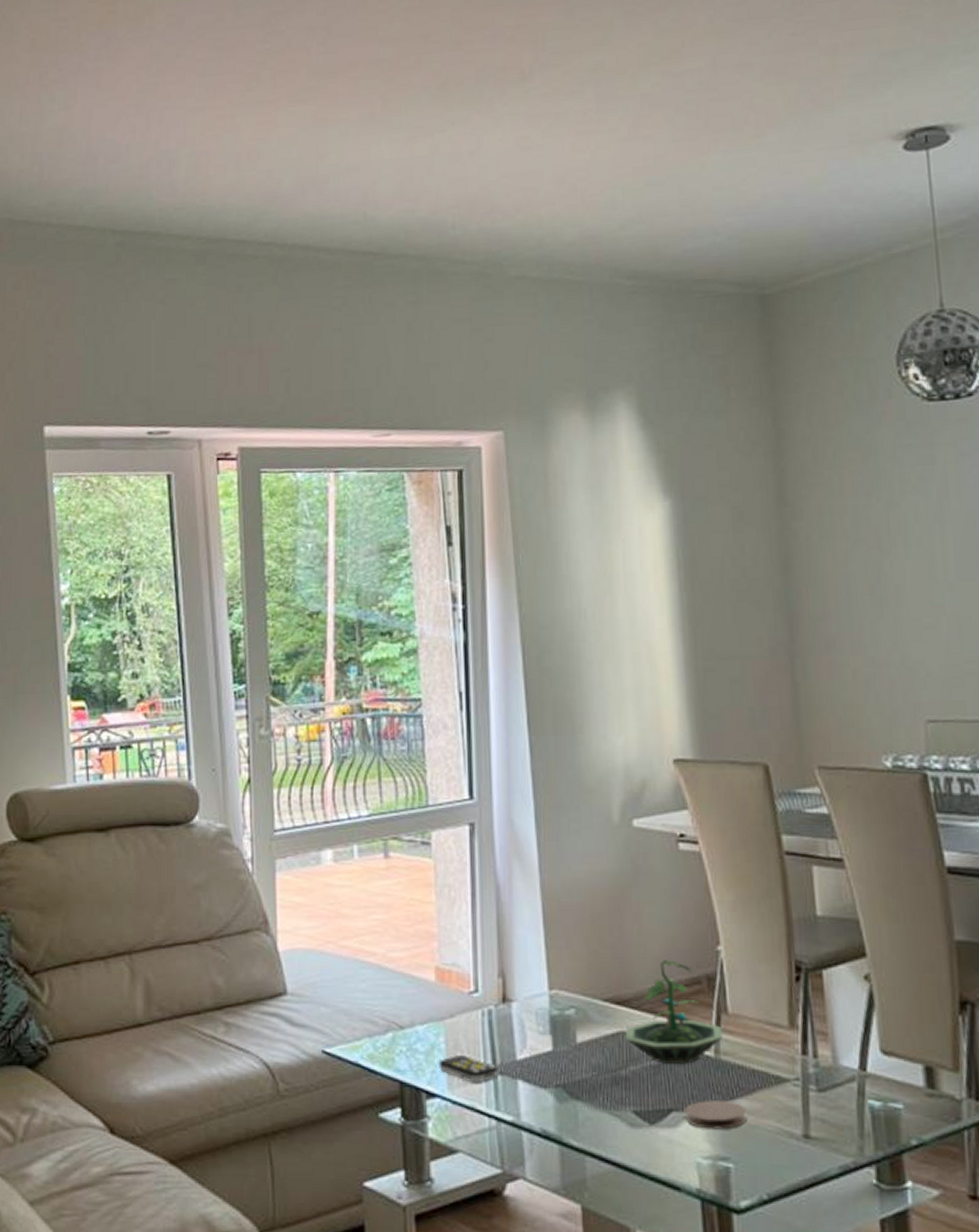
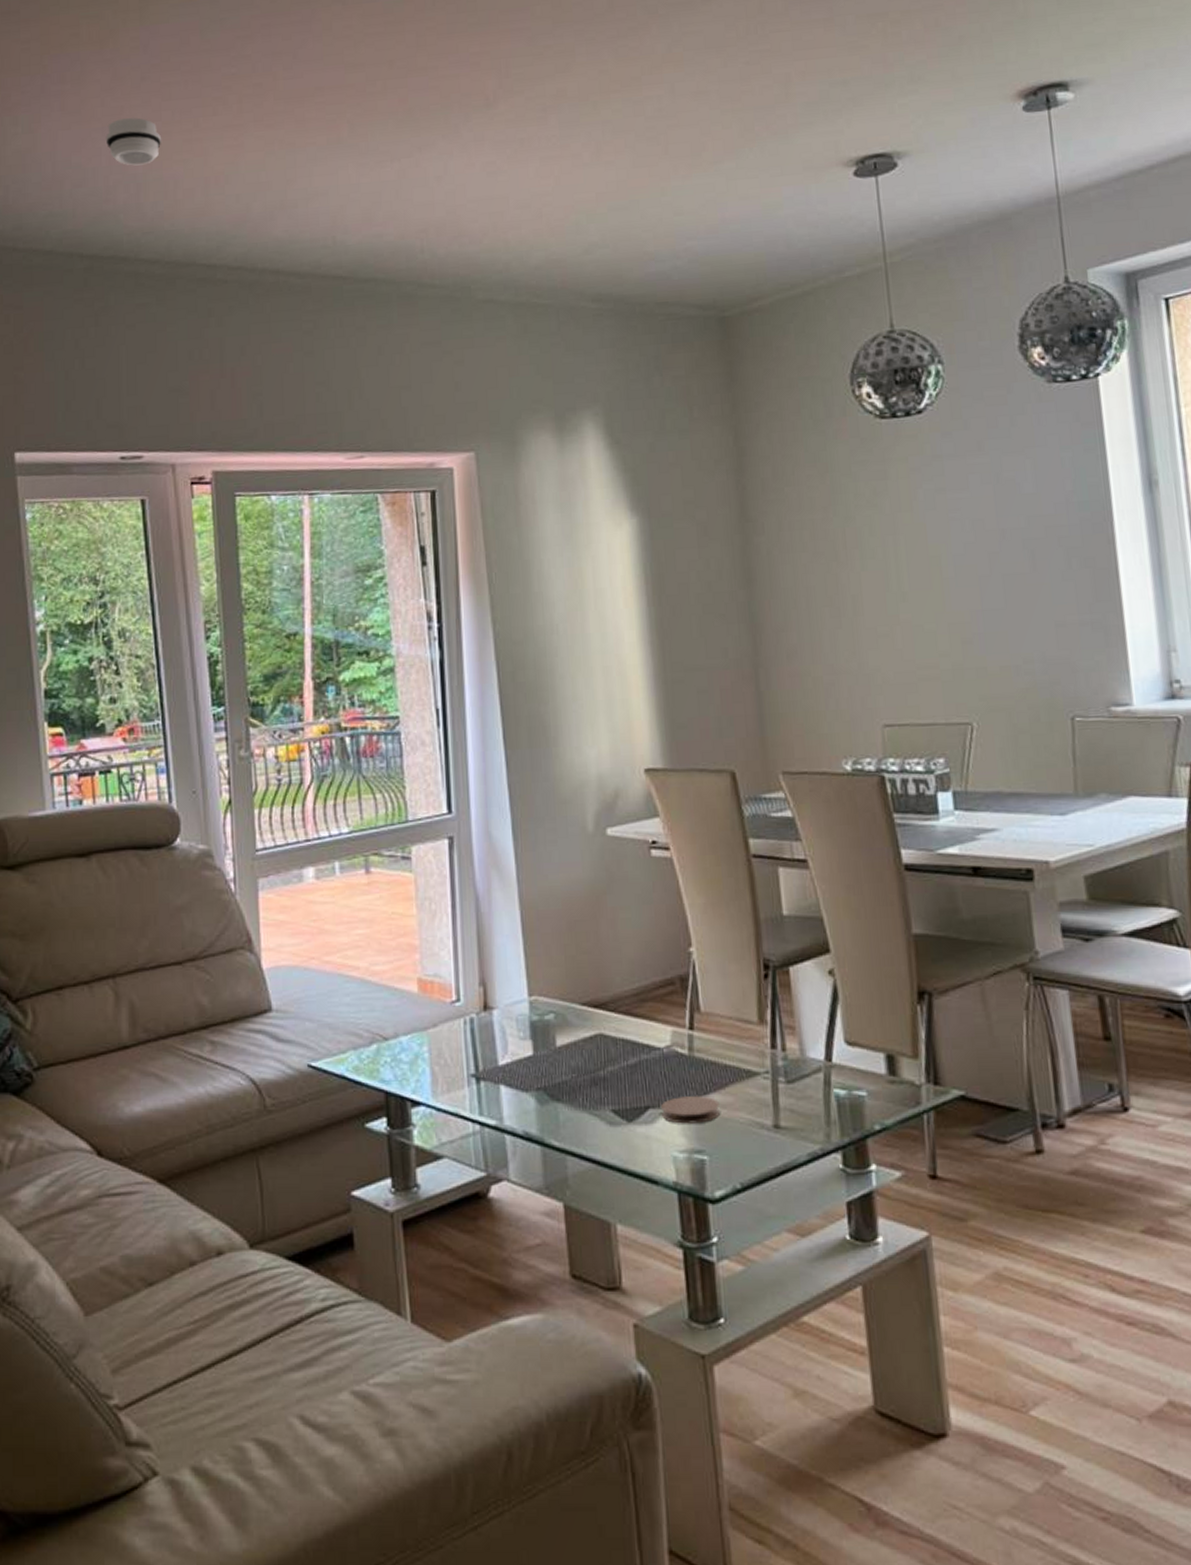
smoke detector: none [140,94,196,142] -> present [105,117,162,166]
remote control: present [438,1055,499,1083] -> none [422,1063,482,1090]
terrarium: present [625,960,723,1064] -> none [602,963,696,1063]

